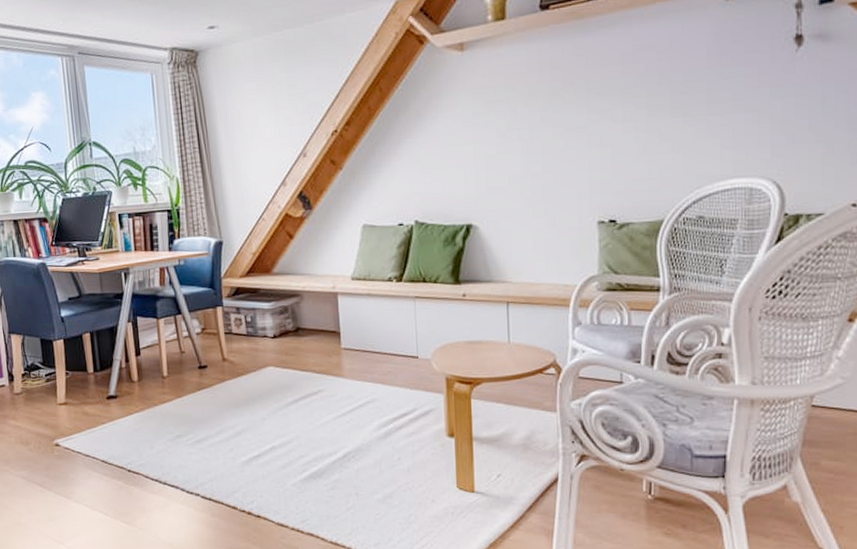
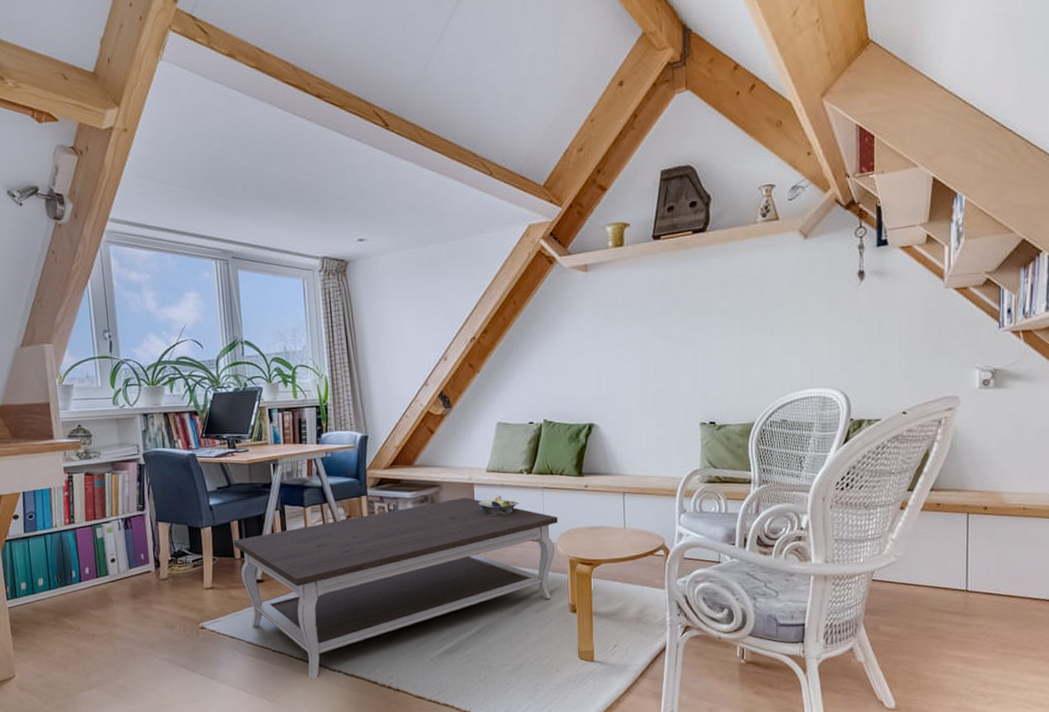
coffee table: none [85,307,432,502] -> present [233,497,558,679]
decorative bowl: none [342,305,388,328] -> present [477,494,519,516]

